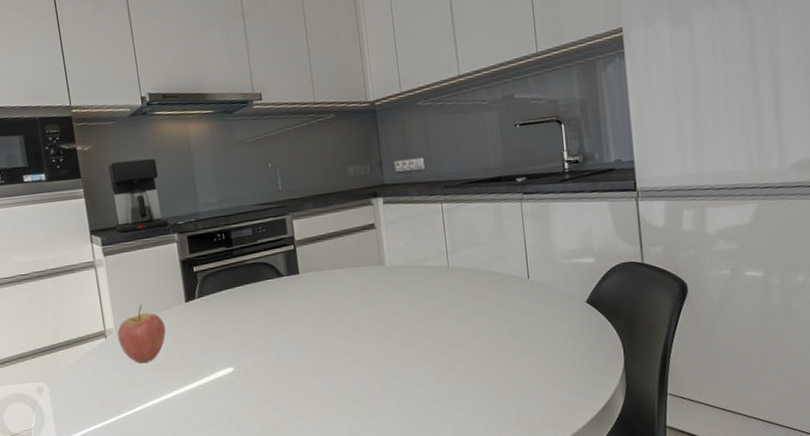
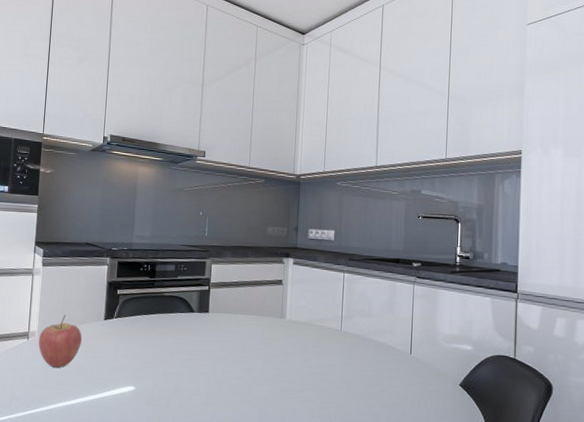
coffee maker: present [108,158,169,234] -> none [58,186,105,251]

